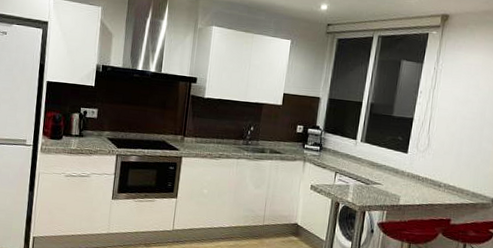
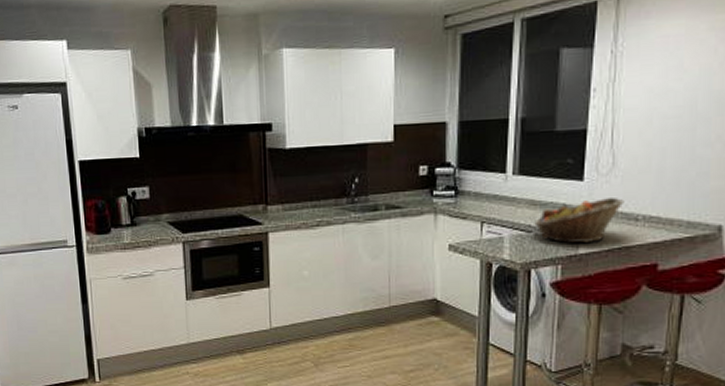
fruit basket: none [371,167,433,198] -> present [534,198,624,244]

